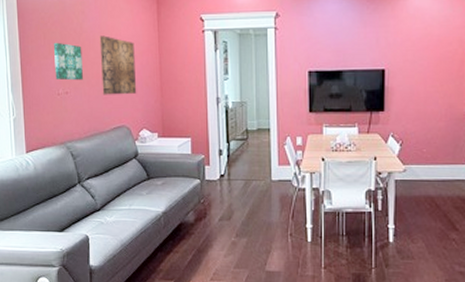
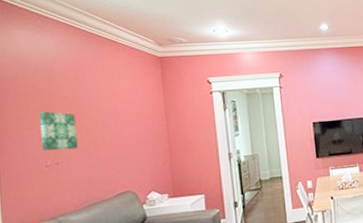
wall art: present [99,35,137,95] -> none [96,101,143,162]

